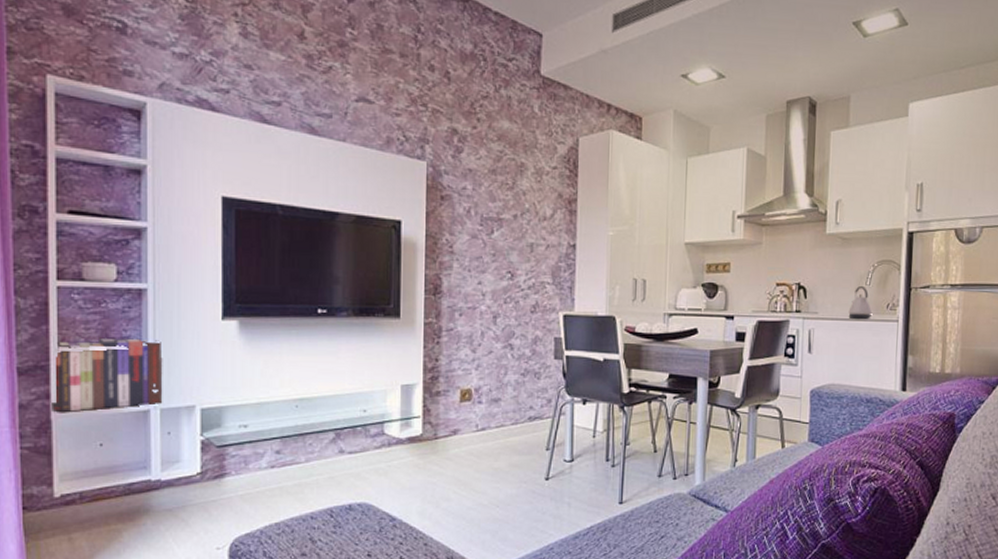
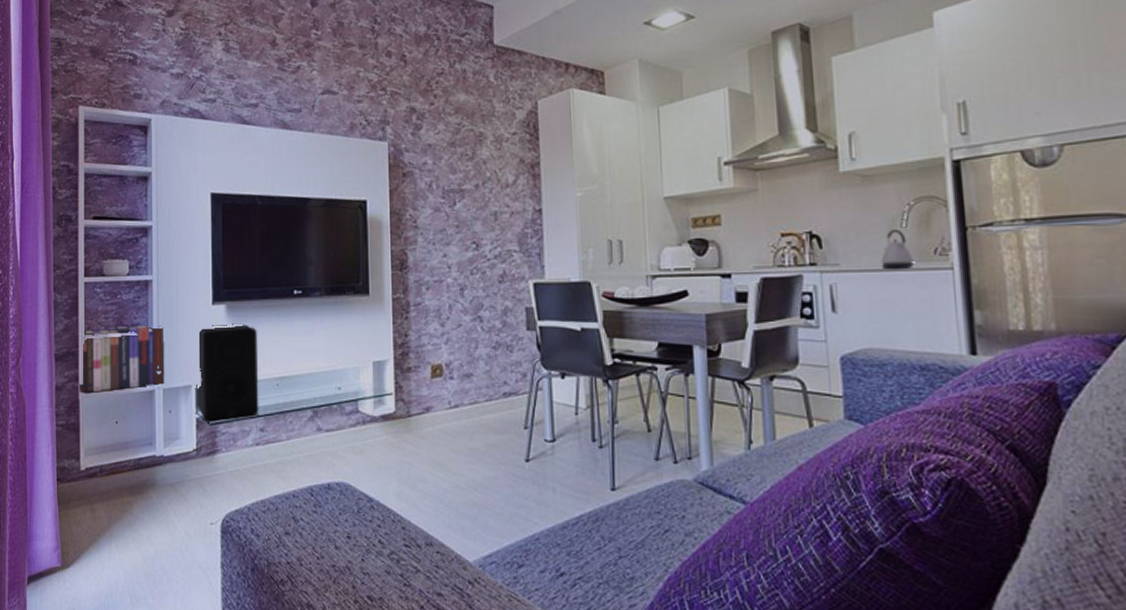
speaker: none [201,342,275,444] -> present [196,325,259,422]

